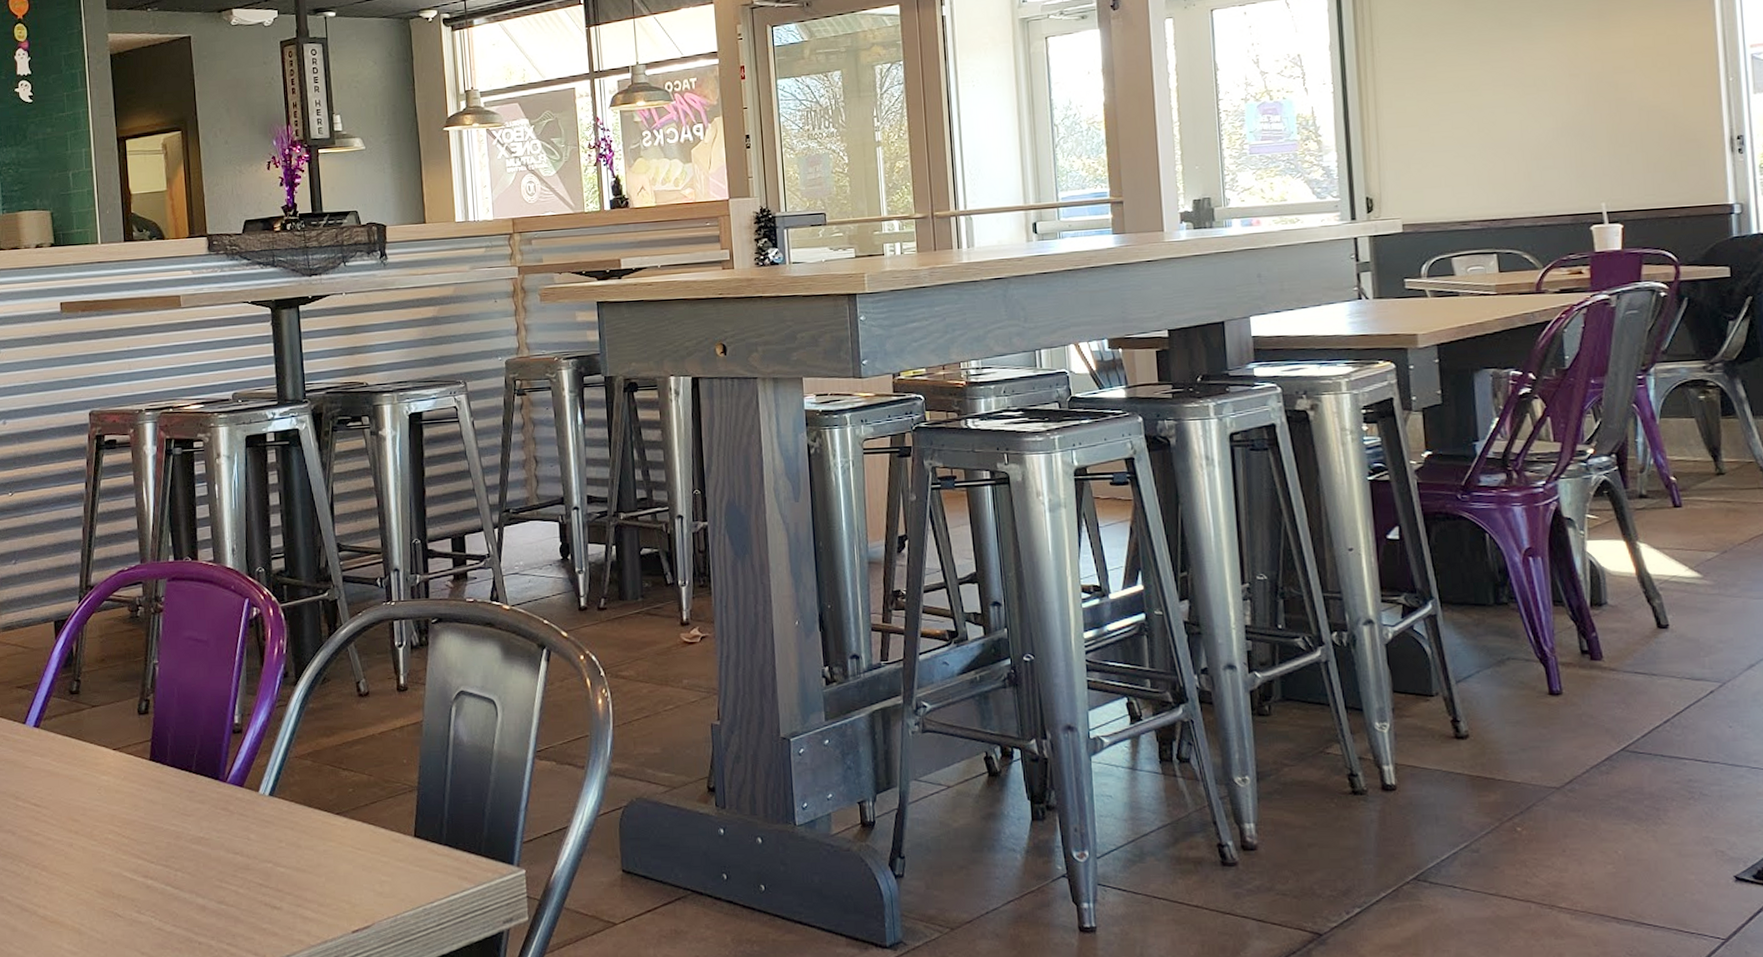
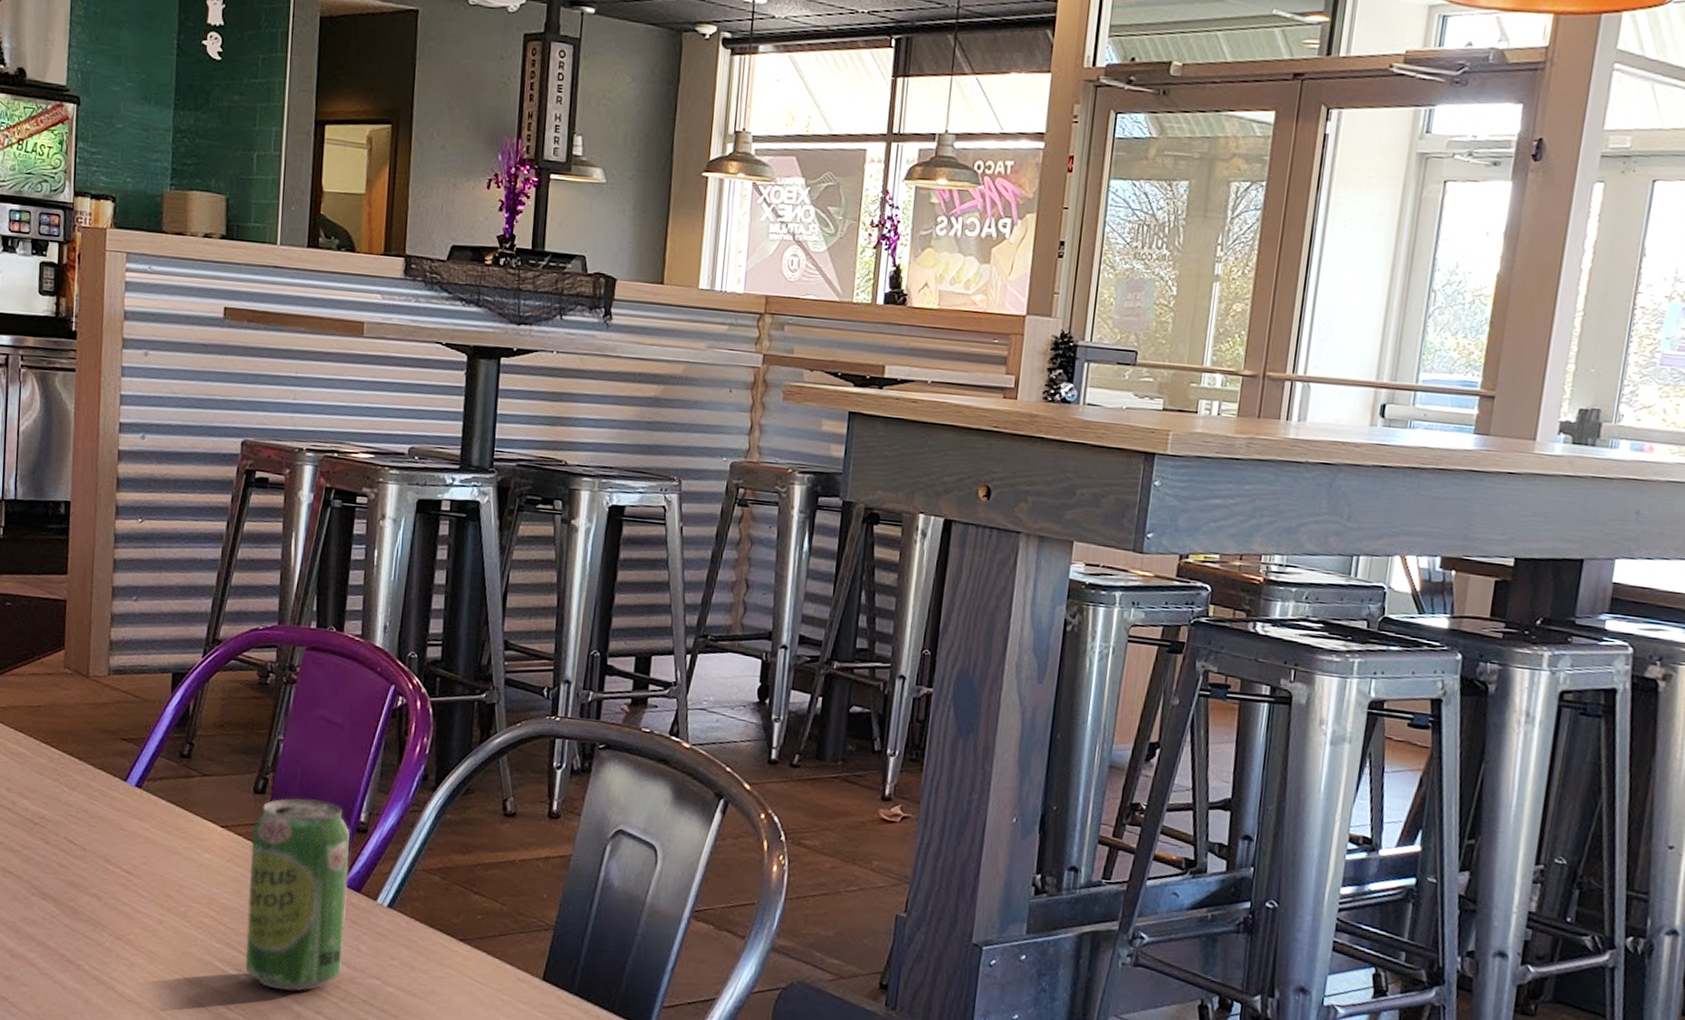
beverage can: none [141,710,236,888] -> present [245,797,350,991]

